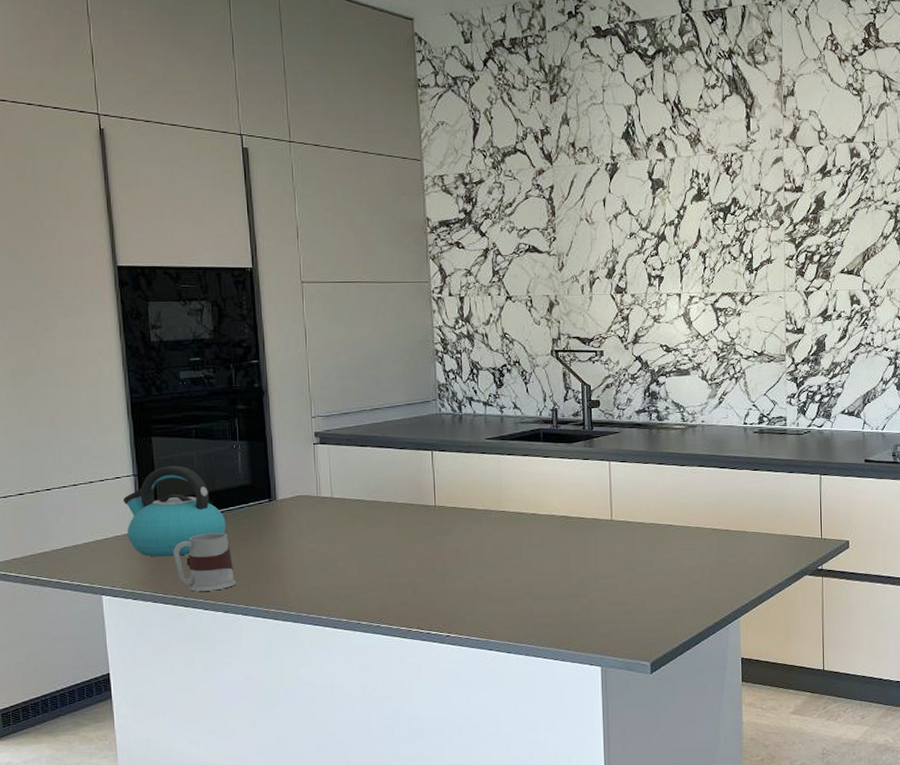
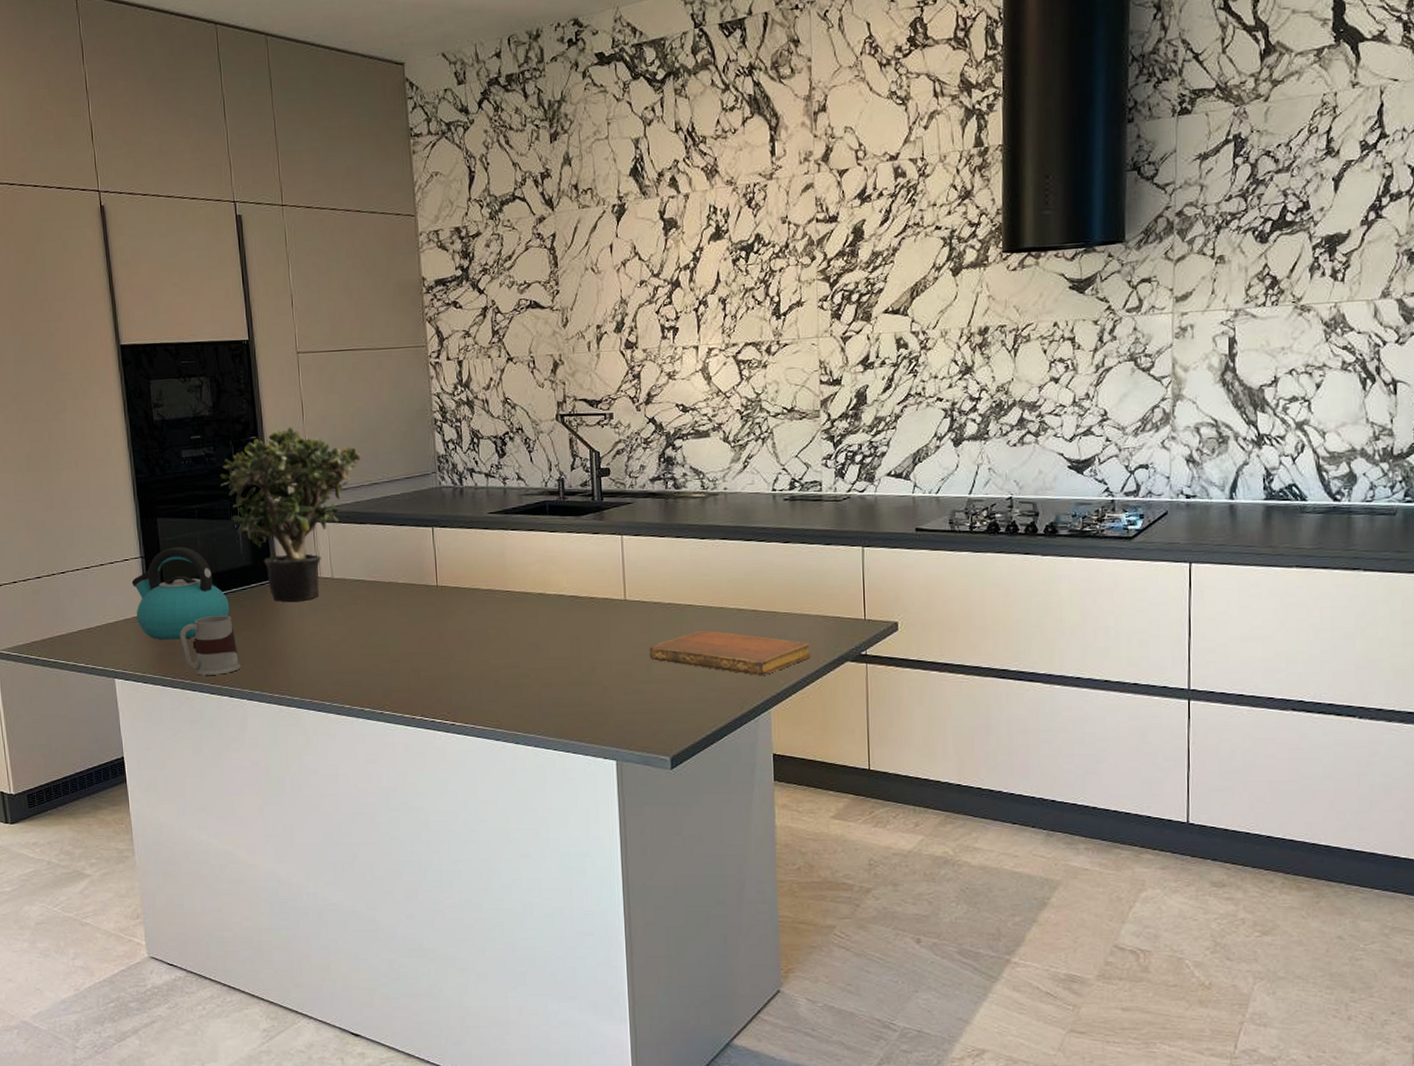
potted plant: none [219,352,364,520] -> present [220,427,362,602]
notebook: none [633,548,775,589] -> present [649,631,811,677]

